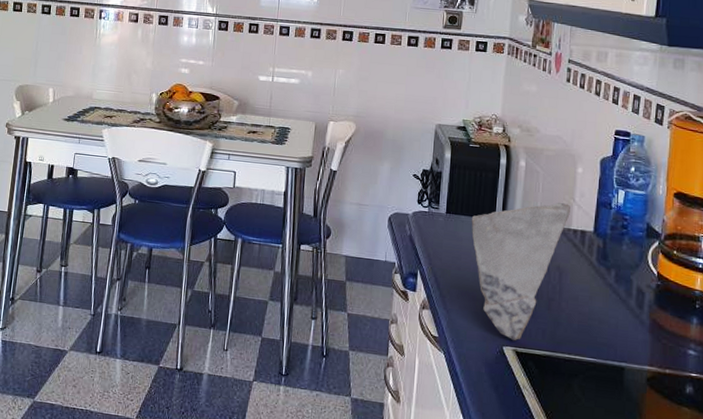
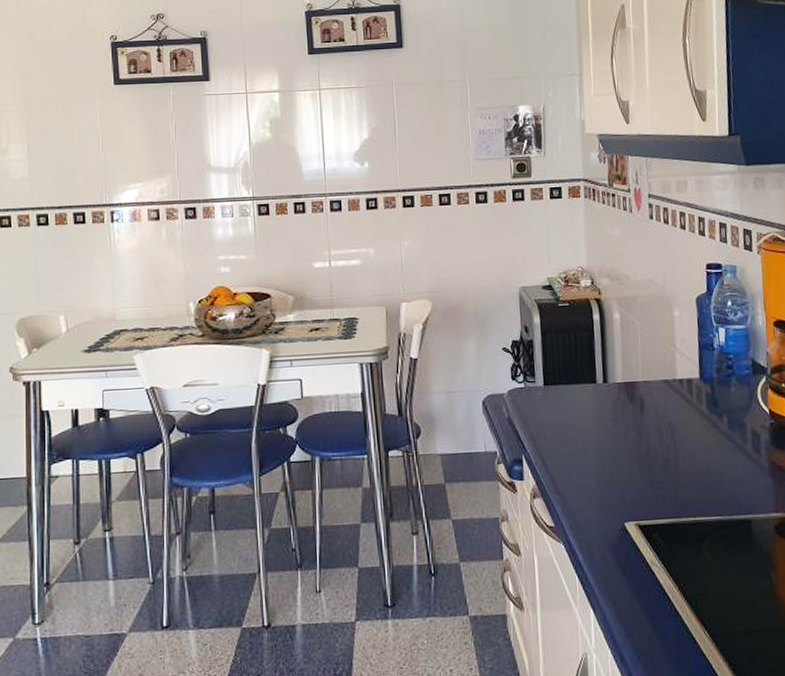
dishrag: present [471,203,570,341] -> none [571,352,673,514]

